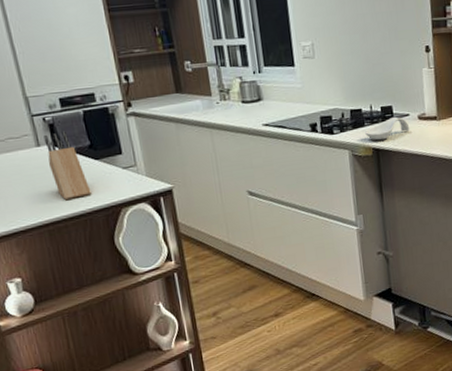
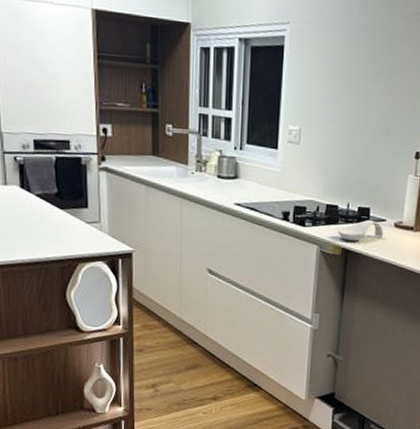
knife block: present [43,131,91,200] -> none [12,174,51,245]

